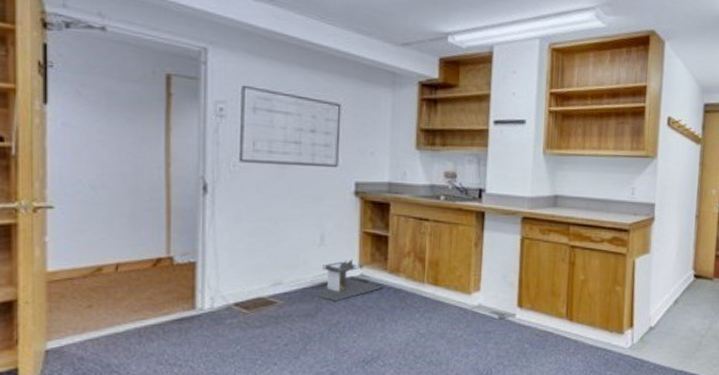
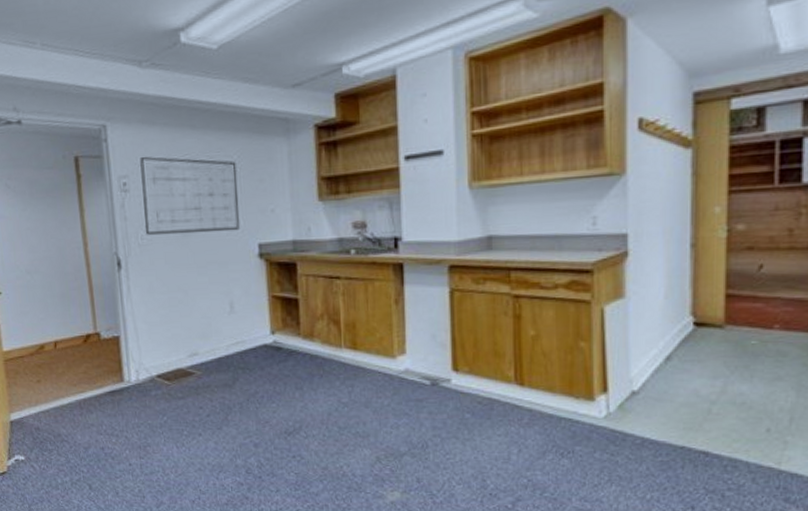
trash can: present [314,259,383,302] -> none [229,325,298,371]

